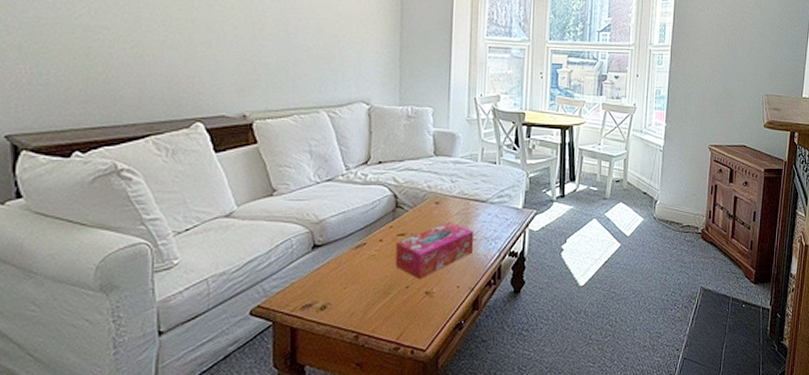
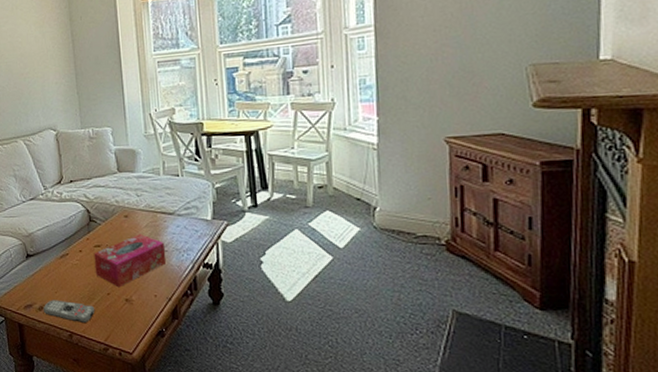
remote control: none [325,296,390,322] -> present [43,300,95,324]

